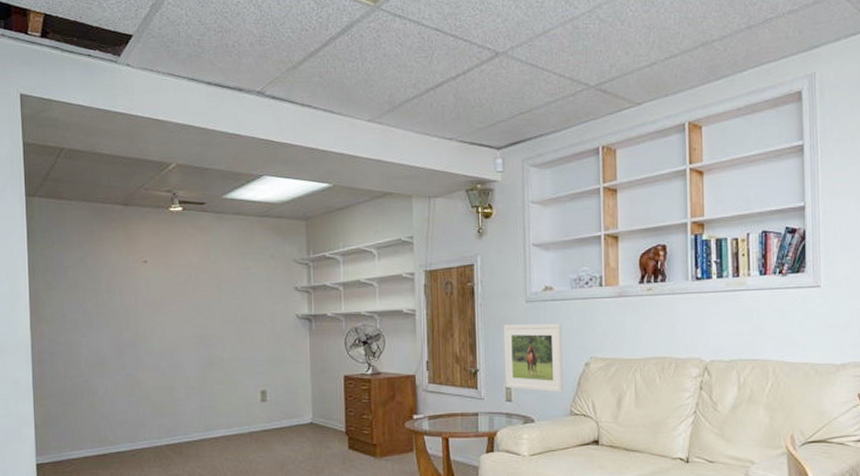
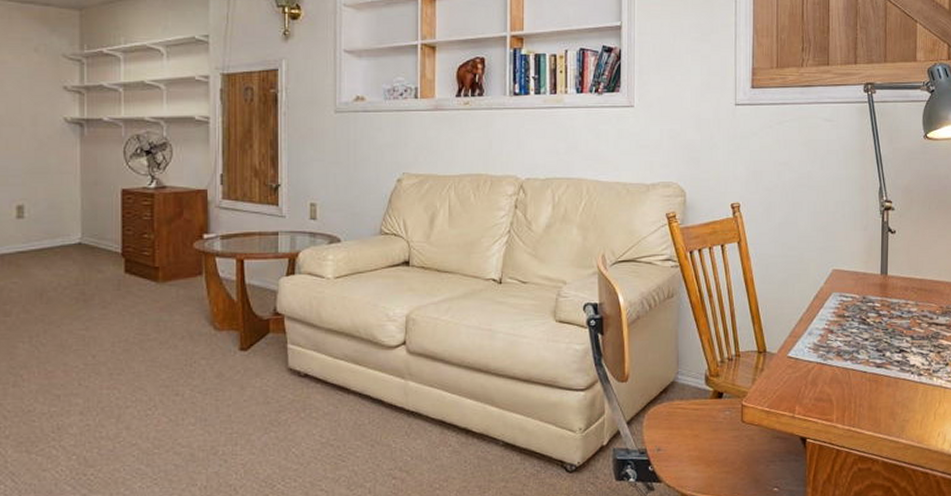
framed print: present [503,323,564,393] -> none [309,136,373,210]

